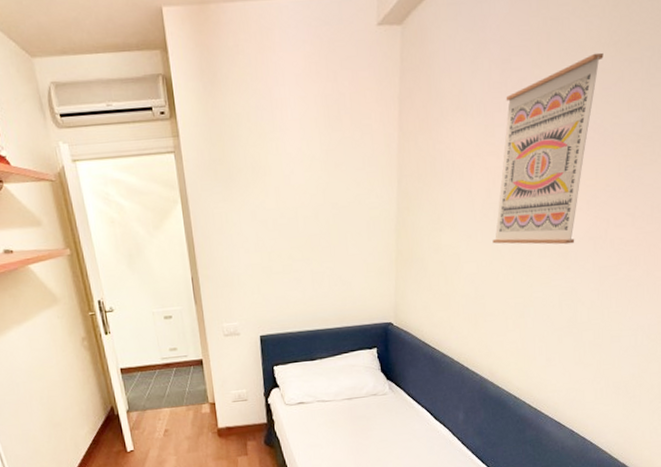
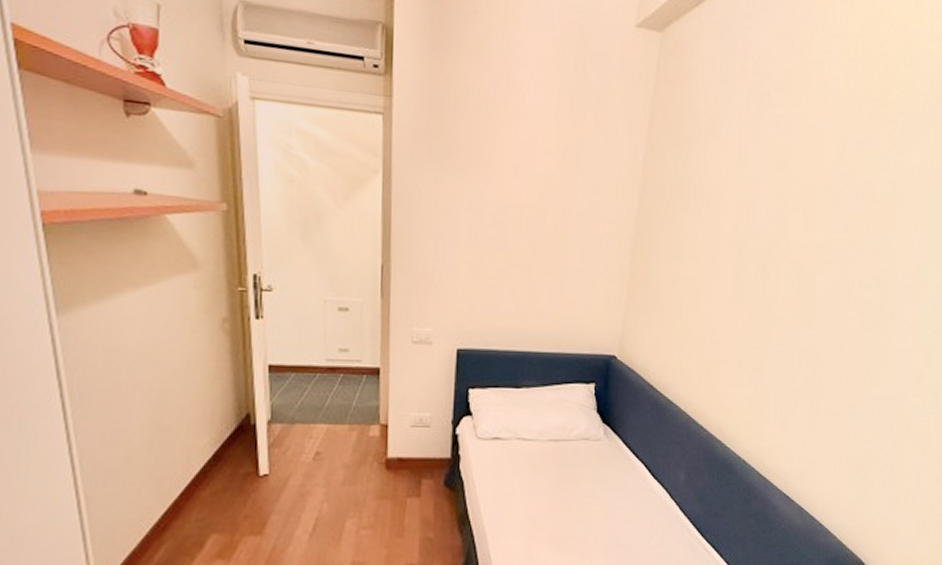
wall art: present [492,52,604,245] -> none [735,105,860,298]

